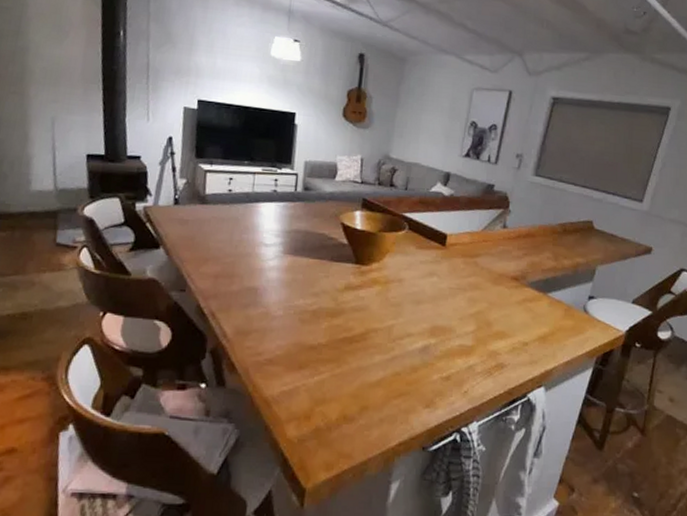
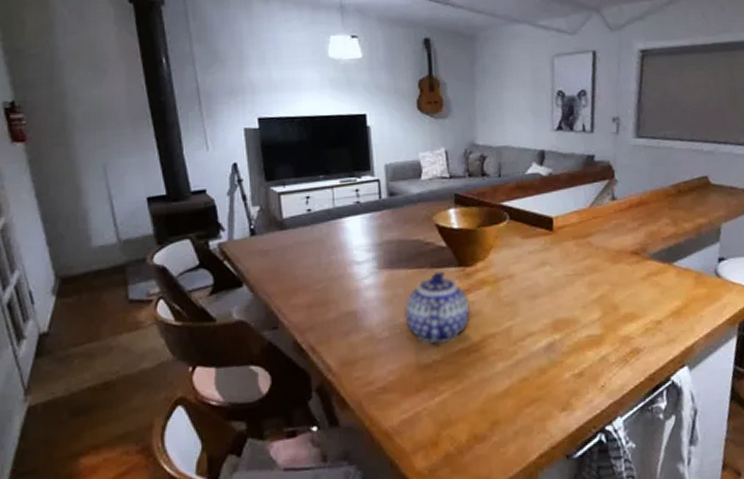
teapot: none [300,265,360,330] -> present [404,271,470,344]

